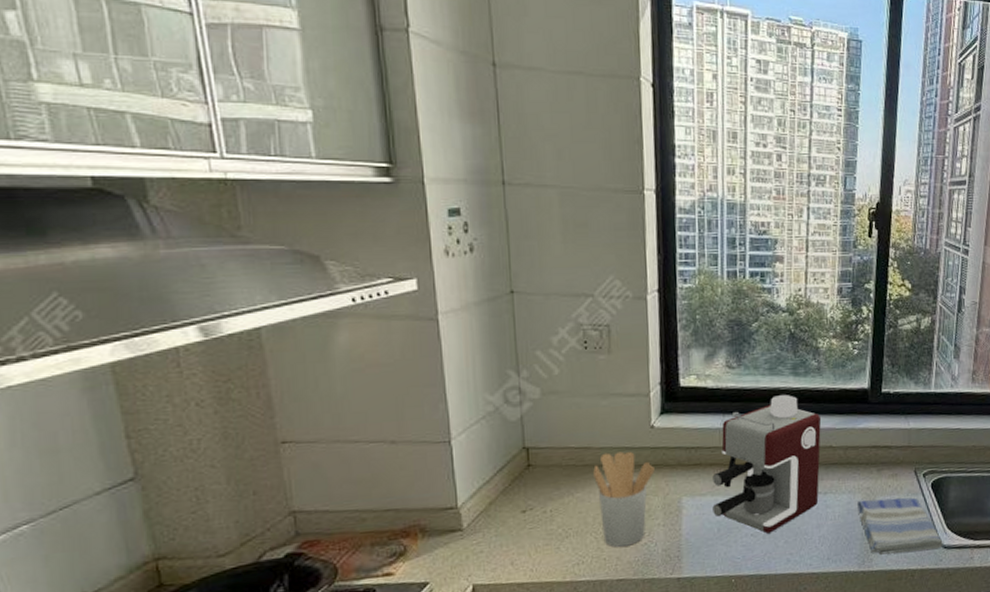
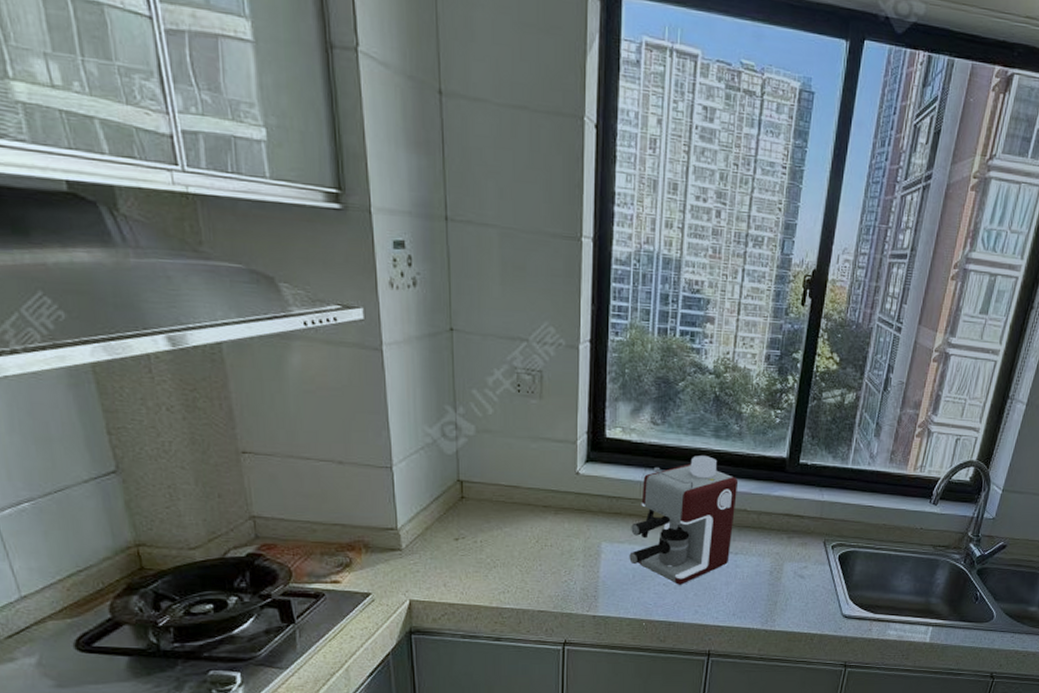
utensil holder: present [593,451,655,547] -> none [521,493,577,581]
dish towel: present [857,497,943,555] -> none [766,564,844,618]

